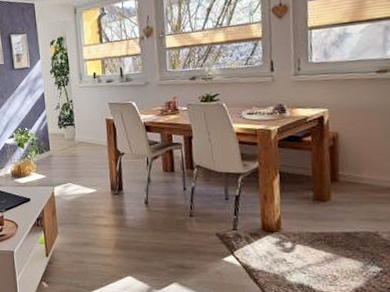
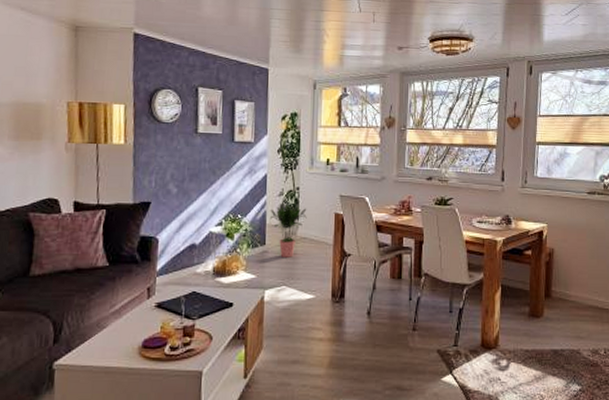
potted plant: none [50,115,82,160] -> present [269,204,307,257]

